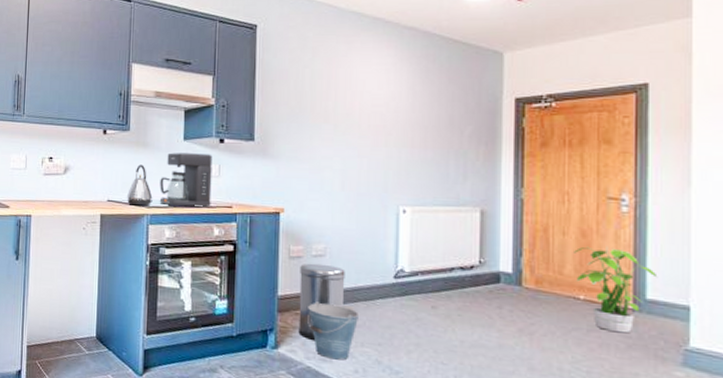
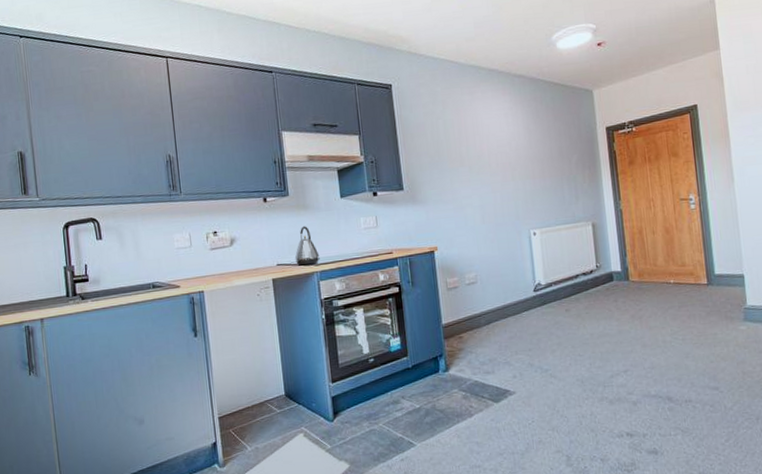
coffee maker: present [159,153,213,207] -> none [324,207,374,261]
pedal bin: present [298,263,345,341] -> none [457,290,497,358]
bucket: present [308,302,360,360] -> none [468,323,511,371]
potted plant: present [574,246,658,334] -> none [662,237,721,305]

